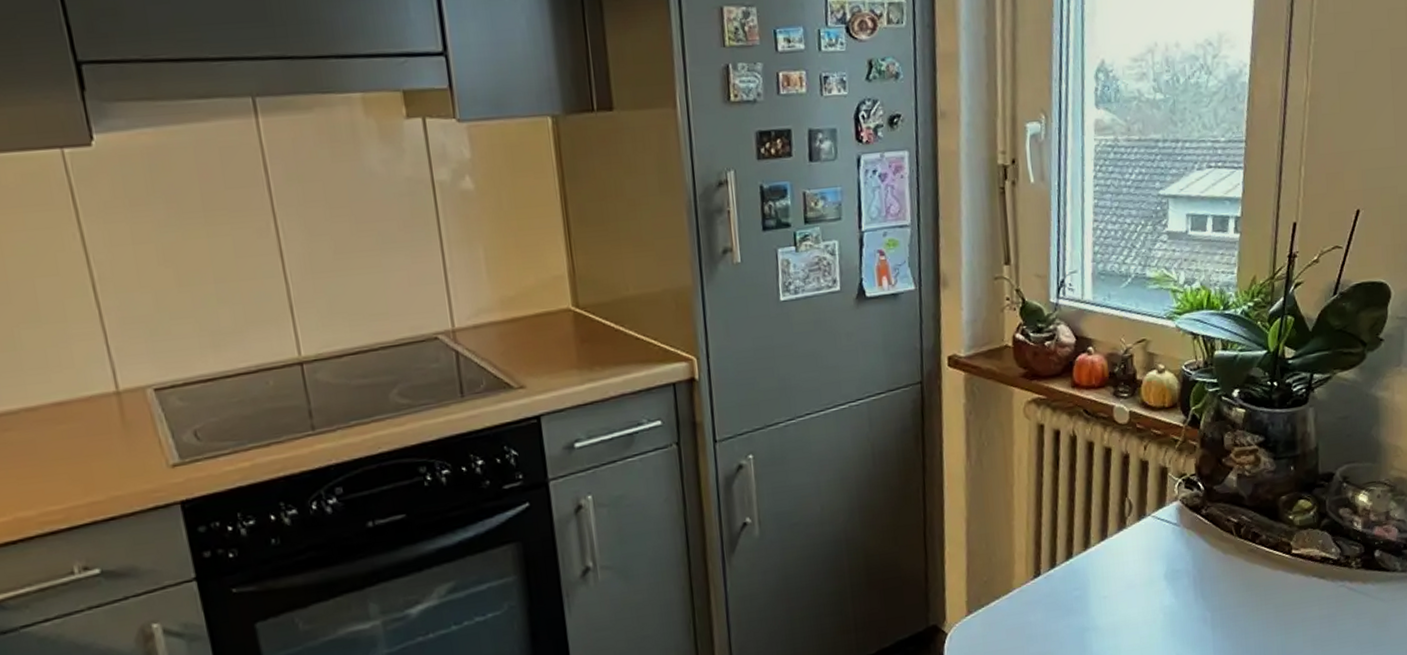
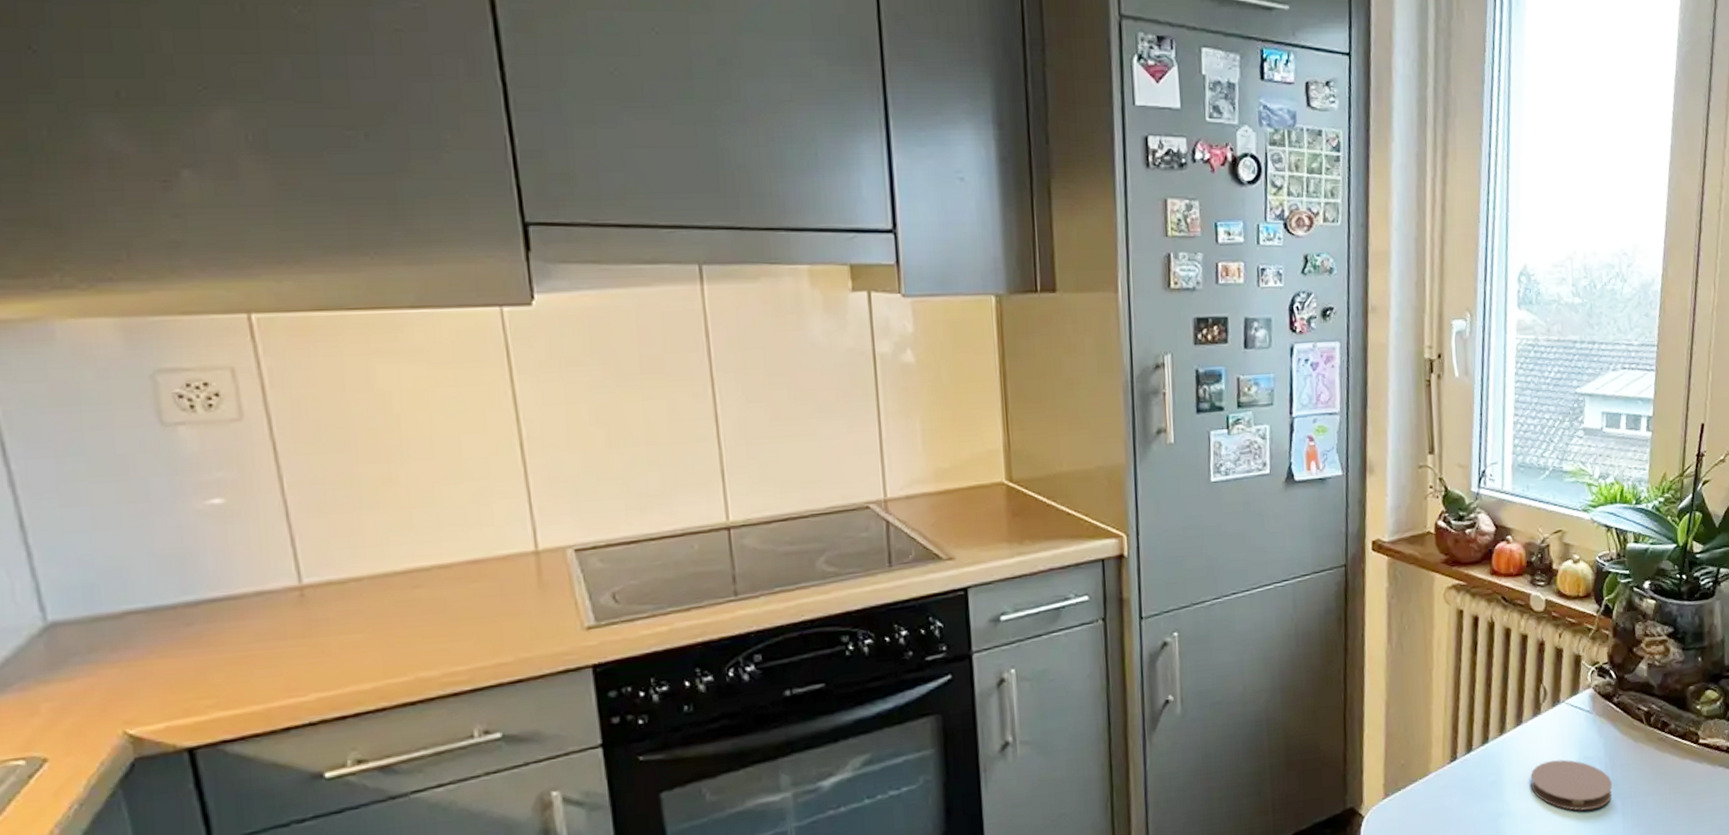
coaster: none [1116,573,1201,624] -> present [1530,759,1612,811]

